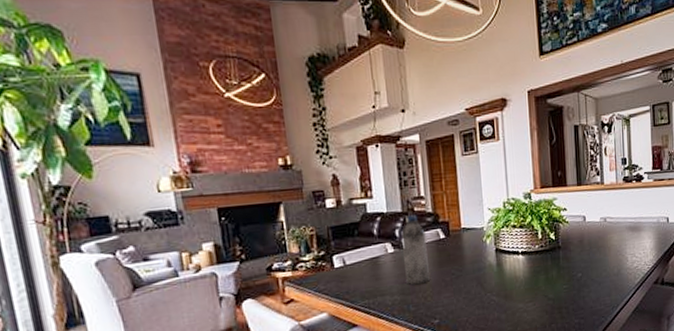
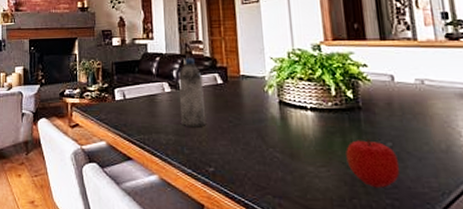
fruit: none [548,272,586,312] -> present [346,139,400,188]

